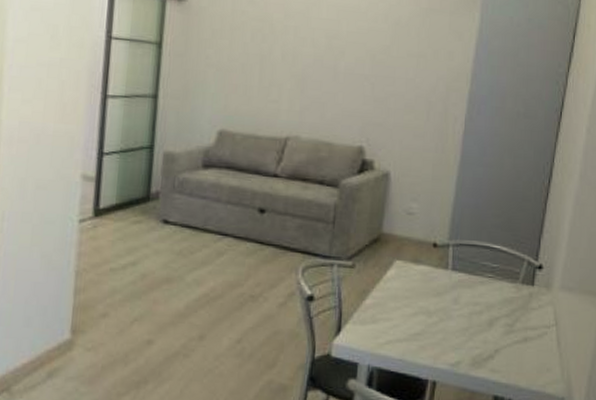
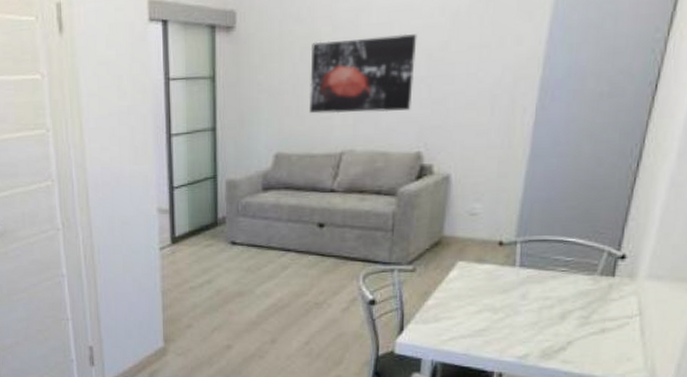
wall art: none [257,25,363,105] -> present [309,33,417,114]

